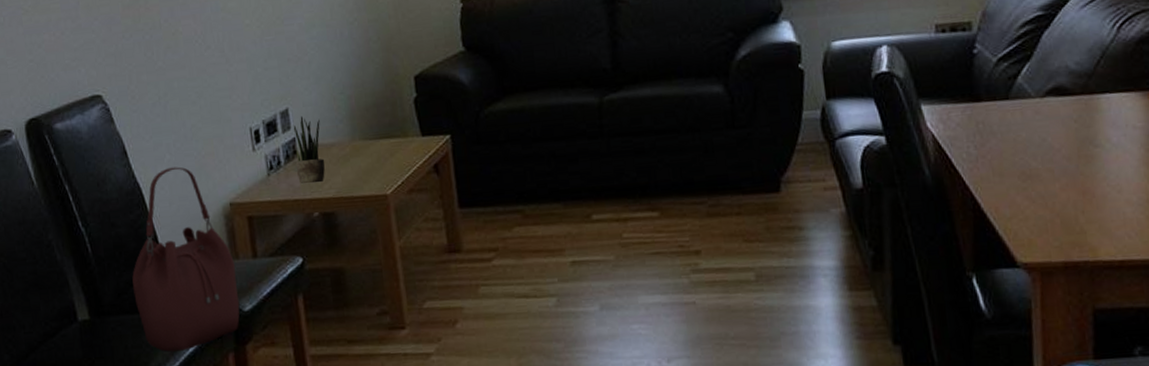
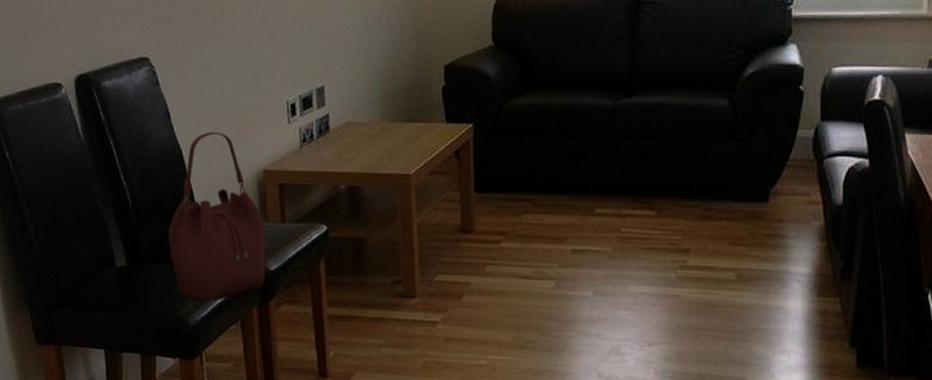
potted plant: present [293,115,325,185] -> none [327,94,355,158]

